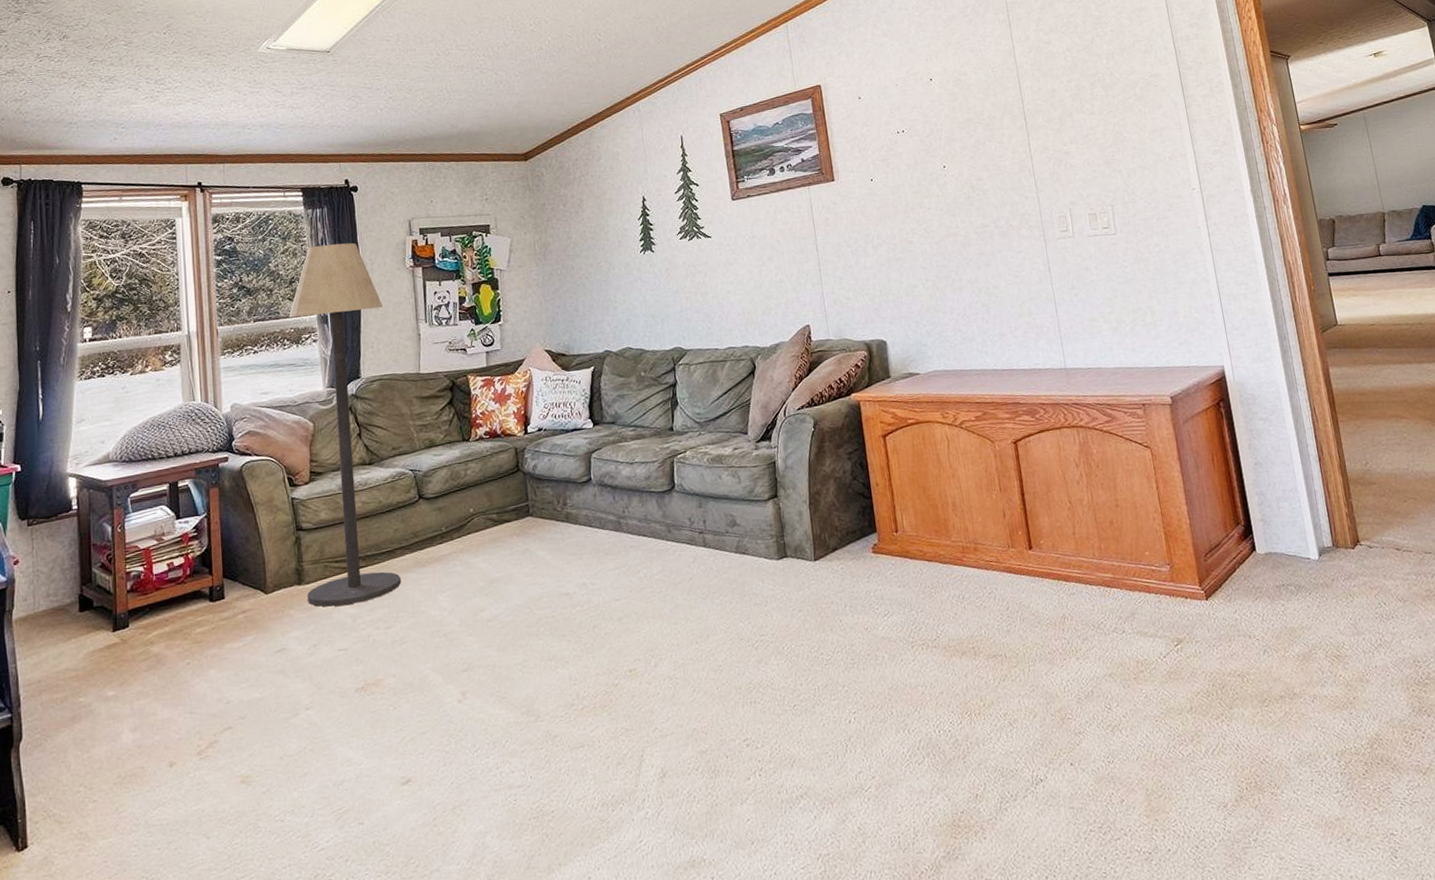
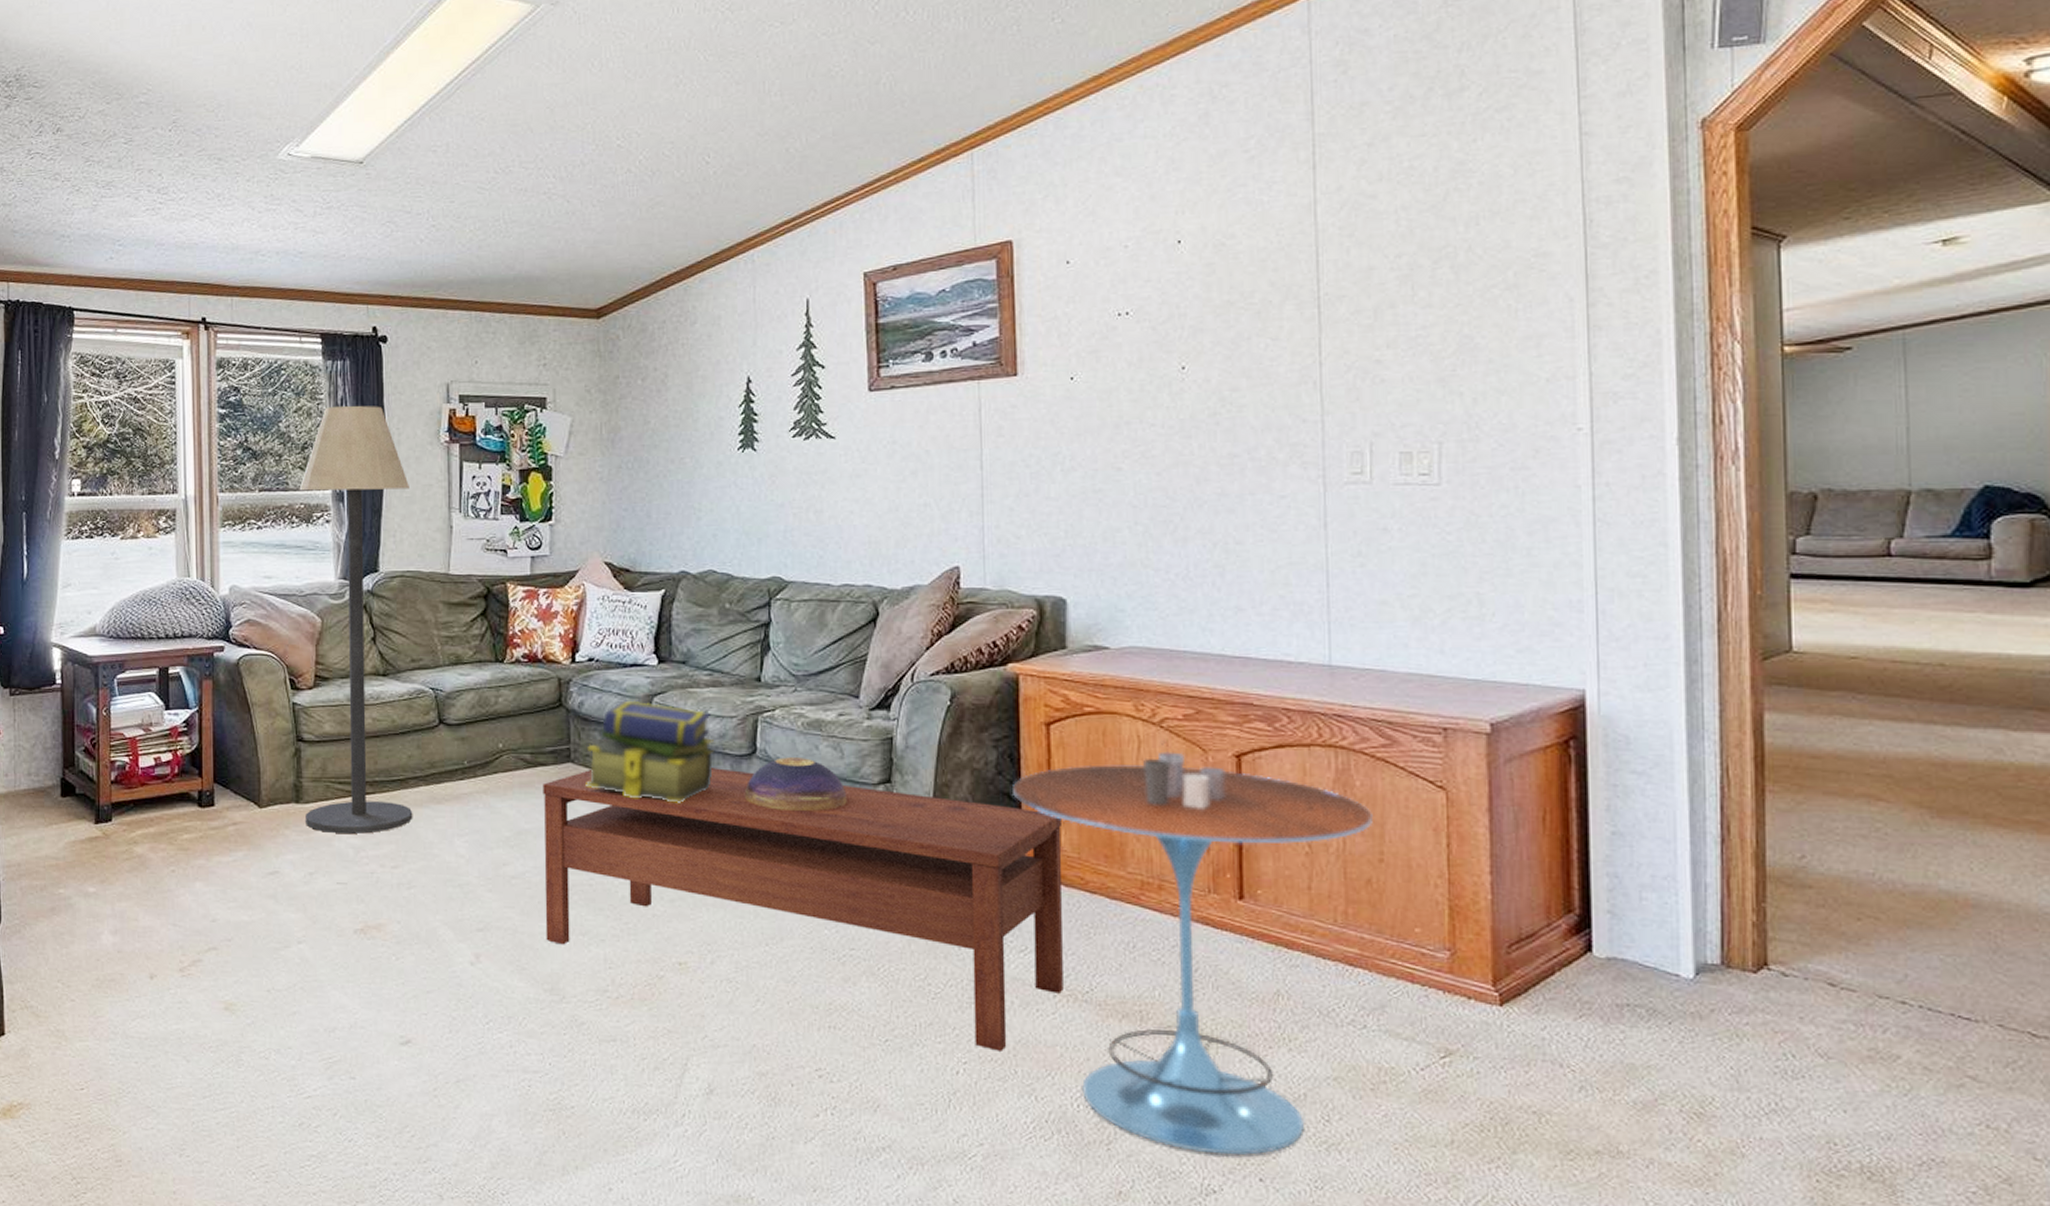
coffee table: none [508,503,918,699] -> present [542,768,1063,1051]
stack of books: none [543,458,643,539] -> present [586,700,714,803]
decorative bowl: none [669,486,747,532] -> present [745,757,847,812]
side table: none [865,436,1108,751] -> present [1013,739,1373,1155]

